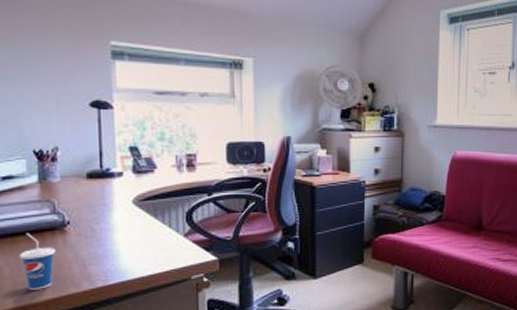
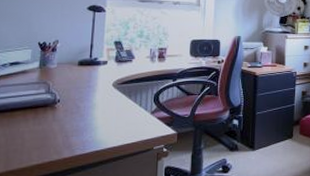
cup: present [19,233,55,290] -> none [14,109,45,157]

